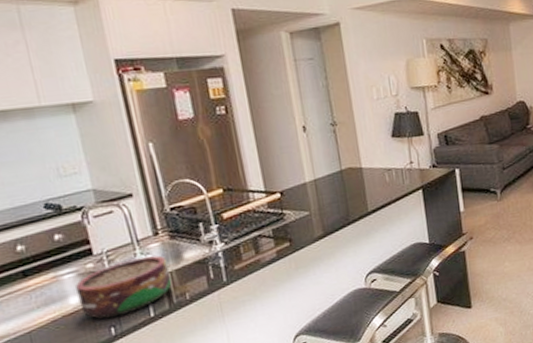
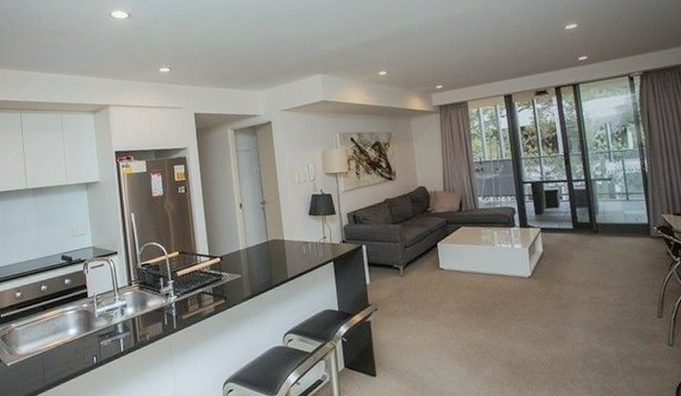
bowl: present [76,255,172,319] -> none [74,302,138,349]

